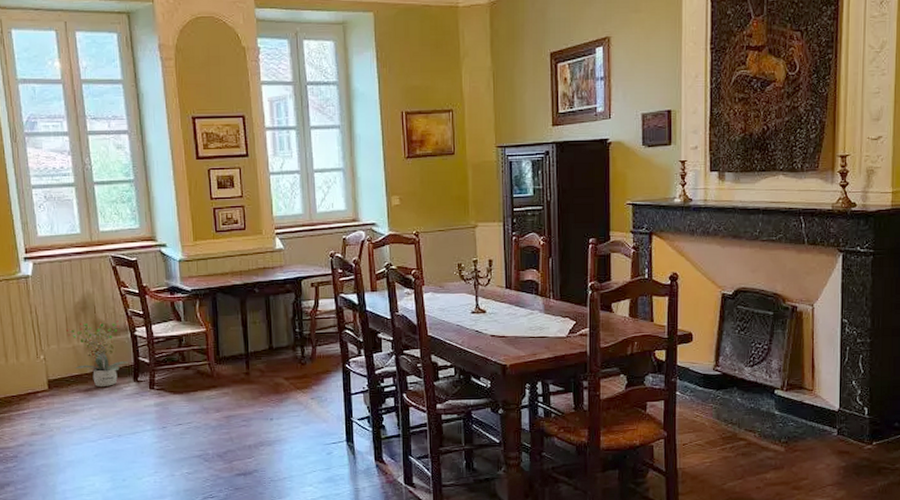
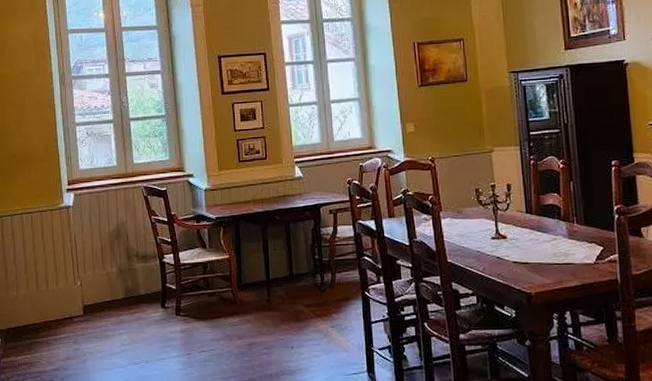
potted plant: present [66,320,129,387] -> none [101,248,158,312]

